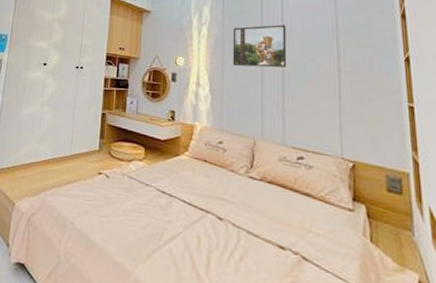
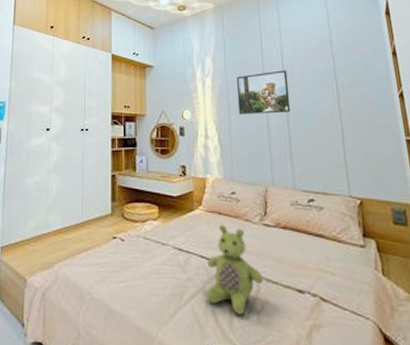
stuffed bear: none [185,172,245,264] -> present [206,224,264,316]

